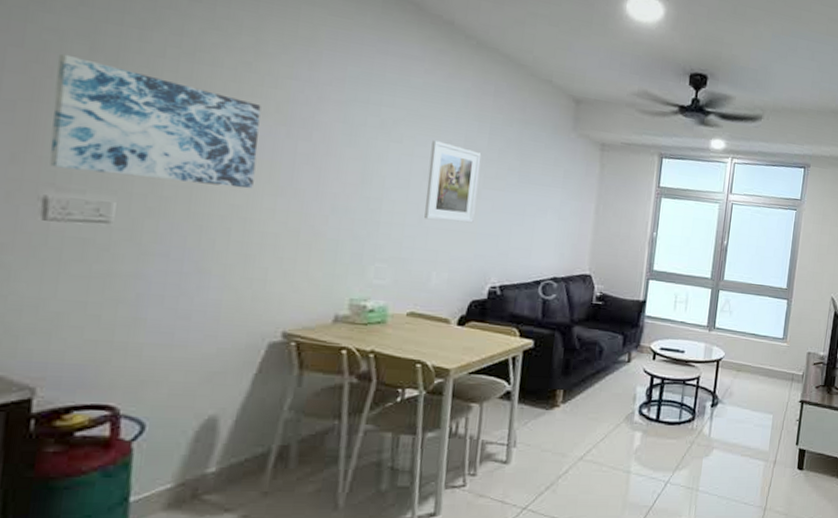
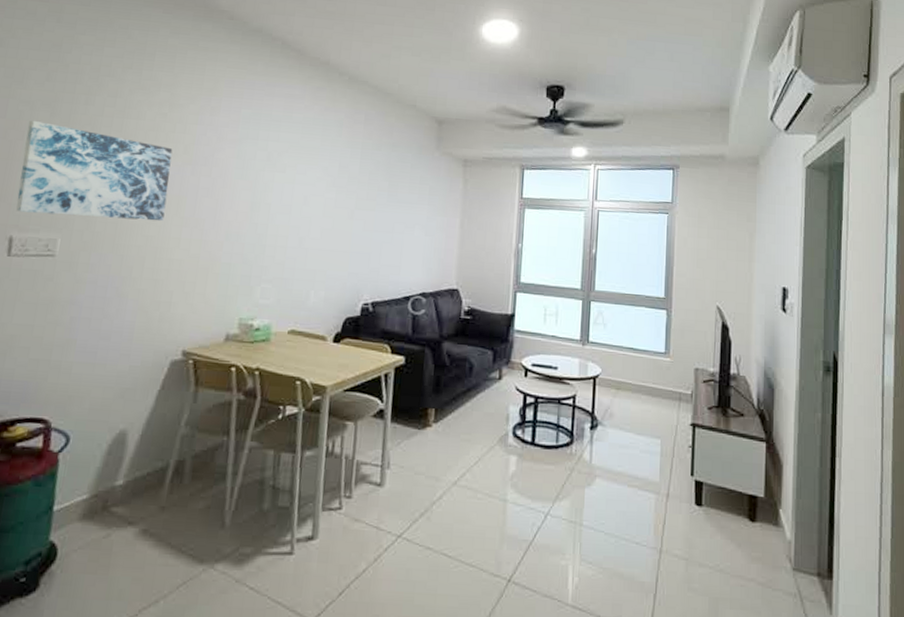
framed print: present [424,140,481,223] -> none [304,168,354,243]

